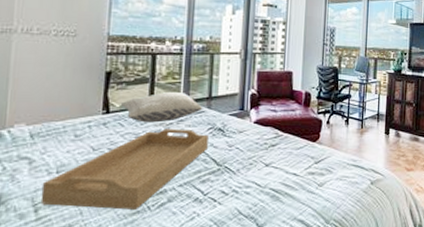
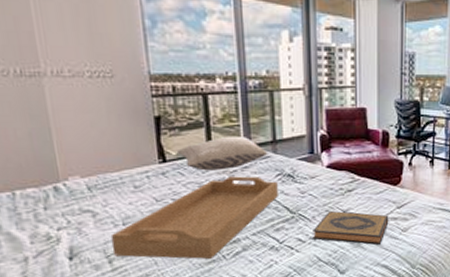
hardback book: none [236,164,307,199] -> present [313,210,389,245]

